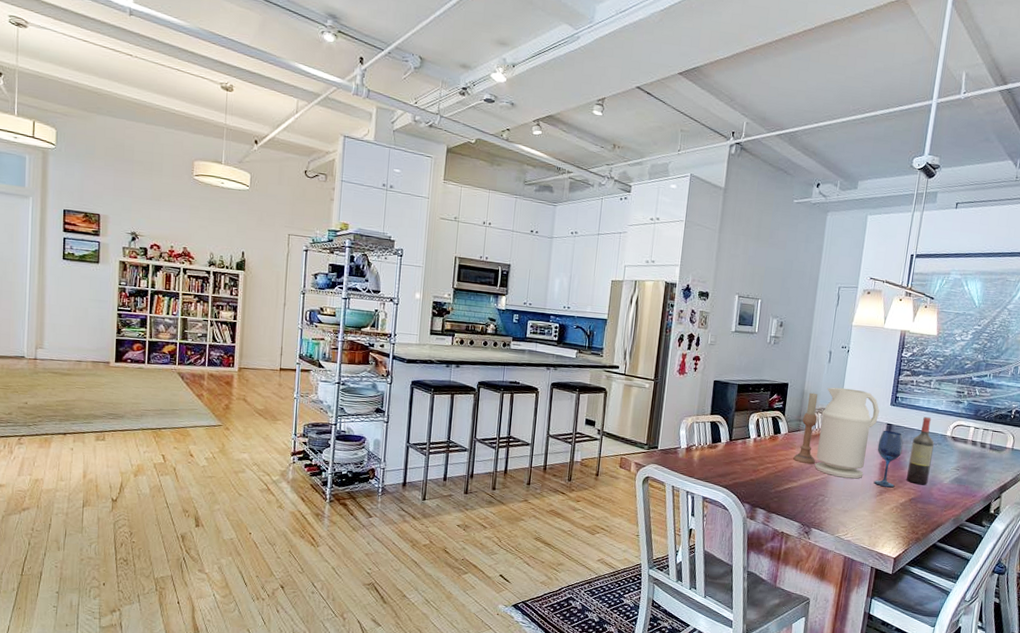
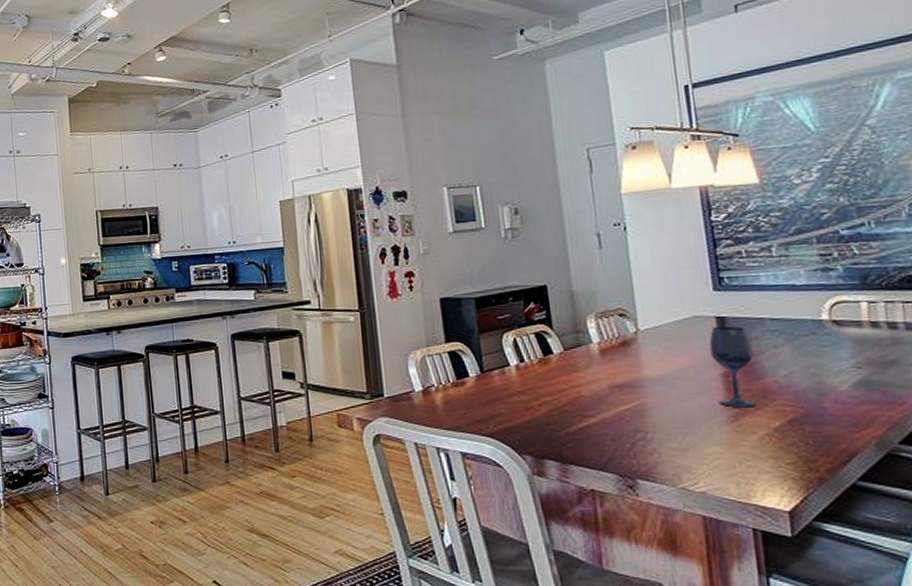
candlestick: present [793,392,818,465] -> none [581,292,616,390]
water jug: present [814,387,880,479] -> none [606,277,699,402]
wine bottle: present [906,416,935,485] -> none [765,297,812,398]

